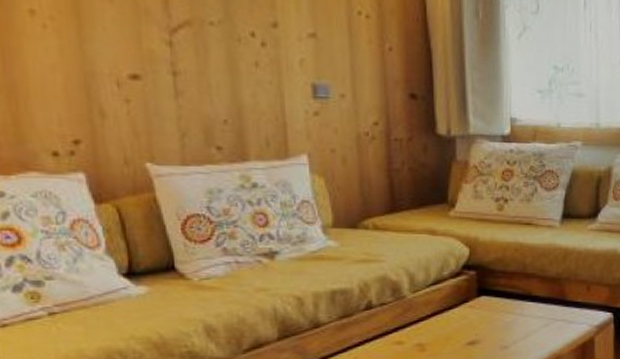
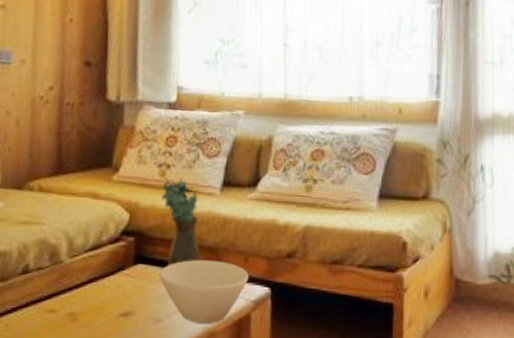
vase: none [501,211,543,297] -> present [162,177,201,266]
bowl: none [503,289,591,349] -> present [159,259,249,324]

